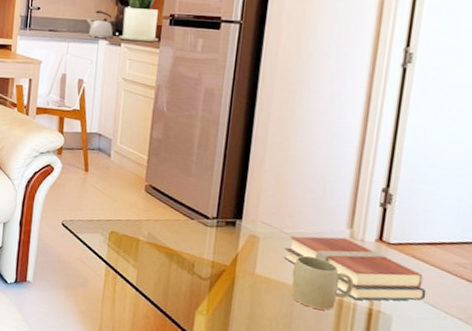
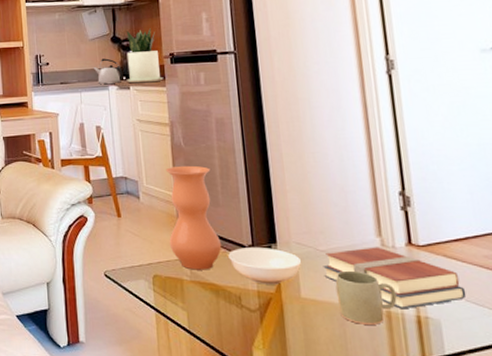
vase: none [132,130,189,235] -> present [165,165,222,270]
bowl: none [190,218,263,259] -> present [228,248,301,285]

